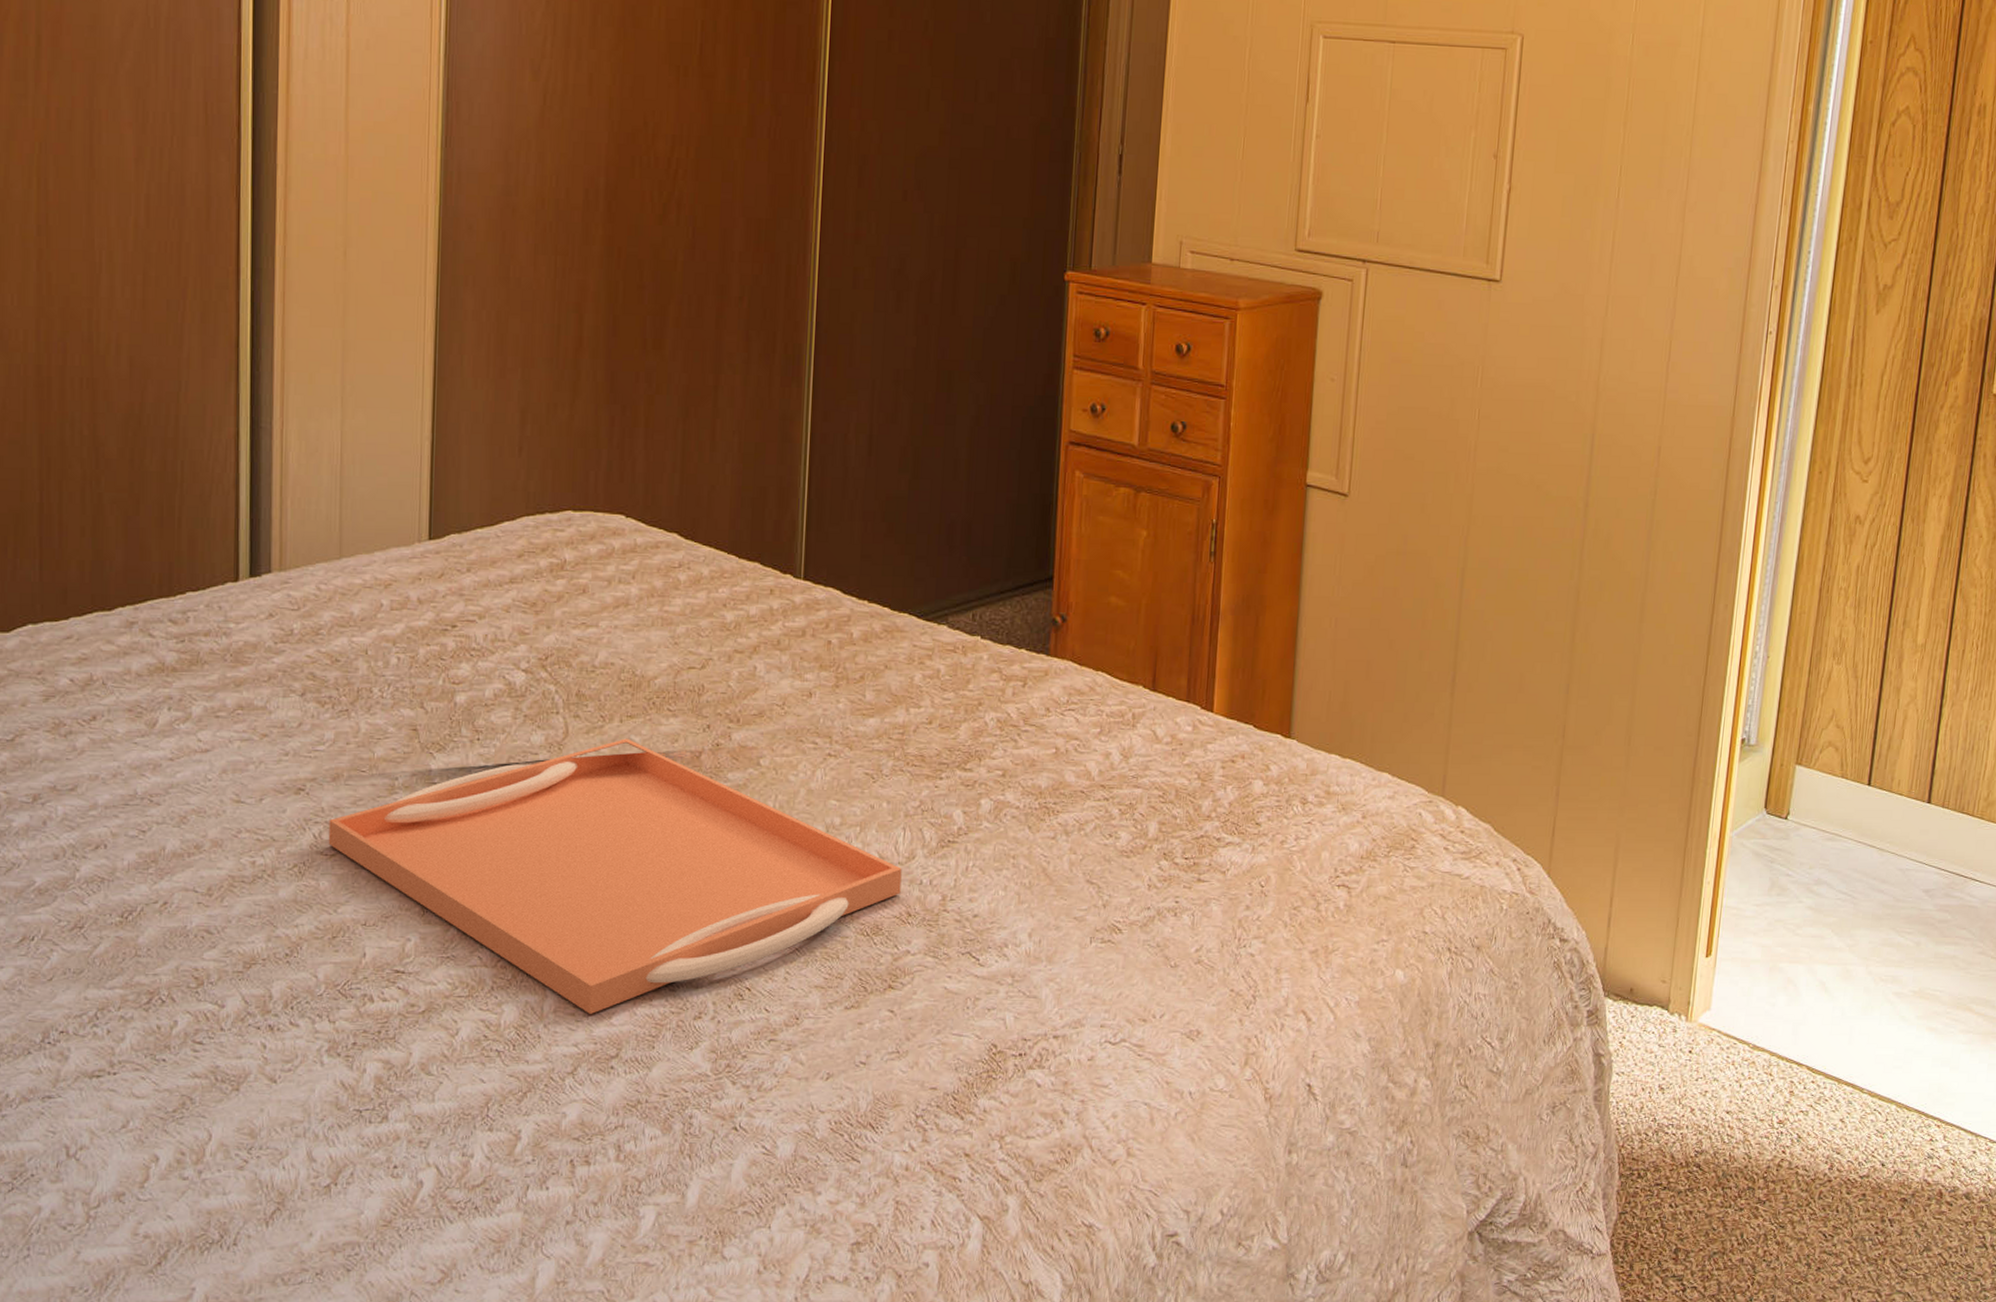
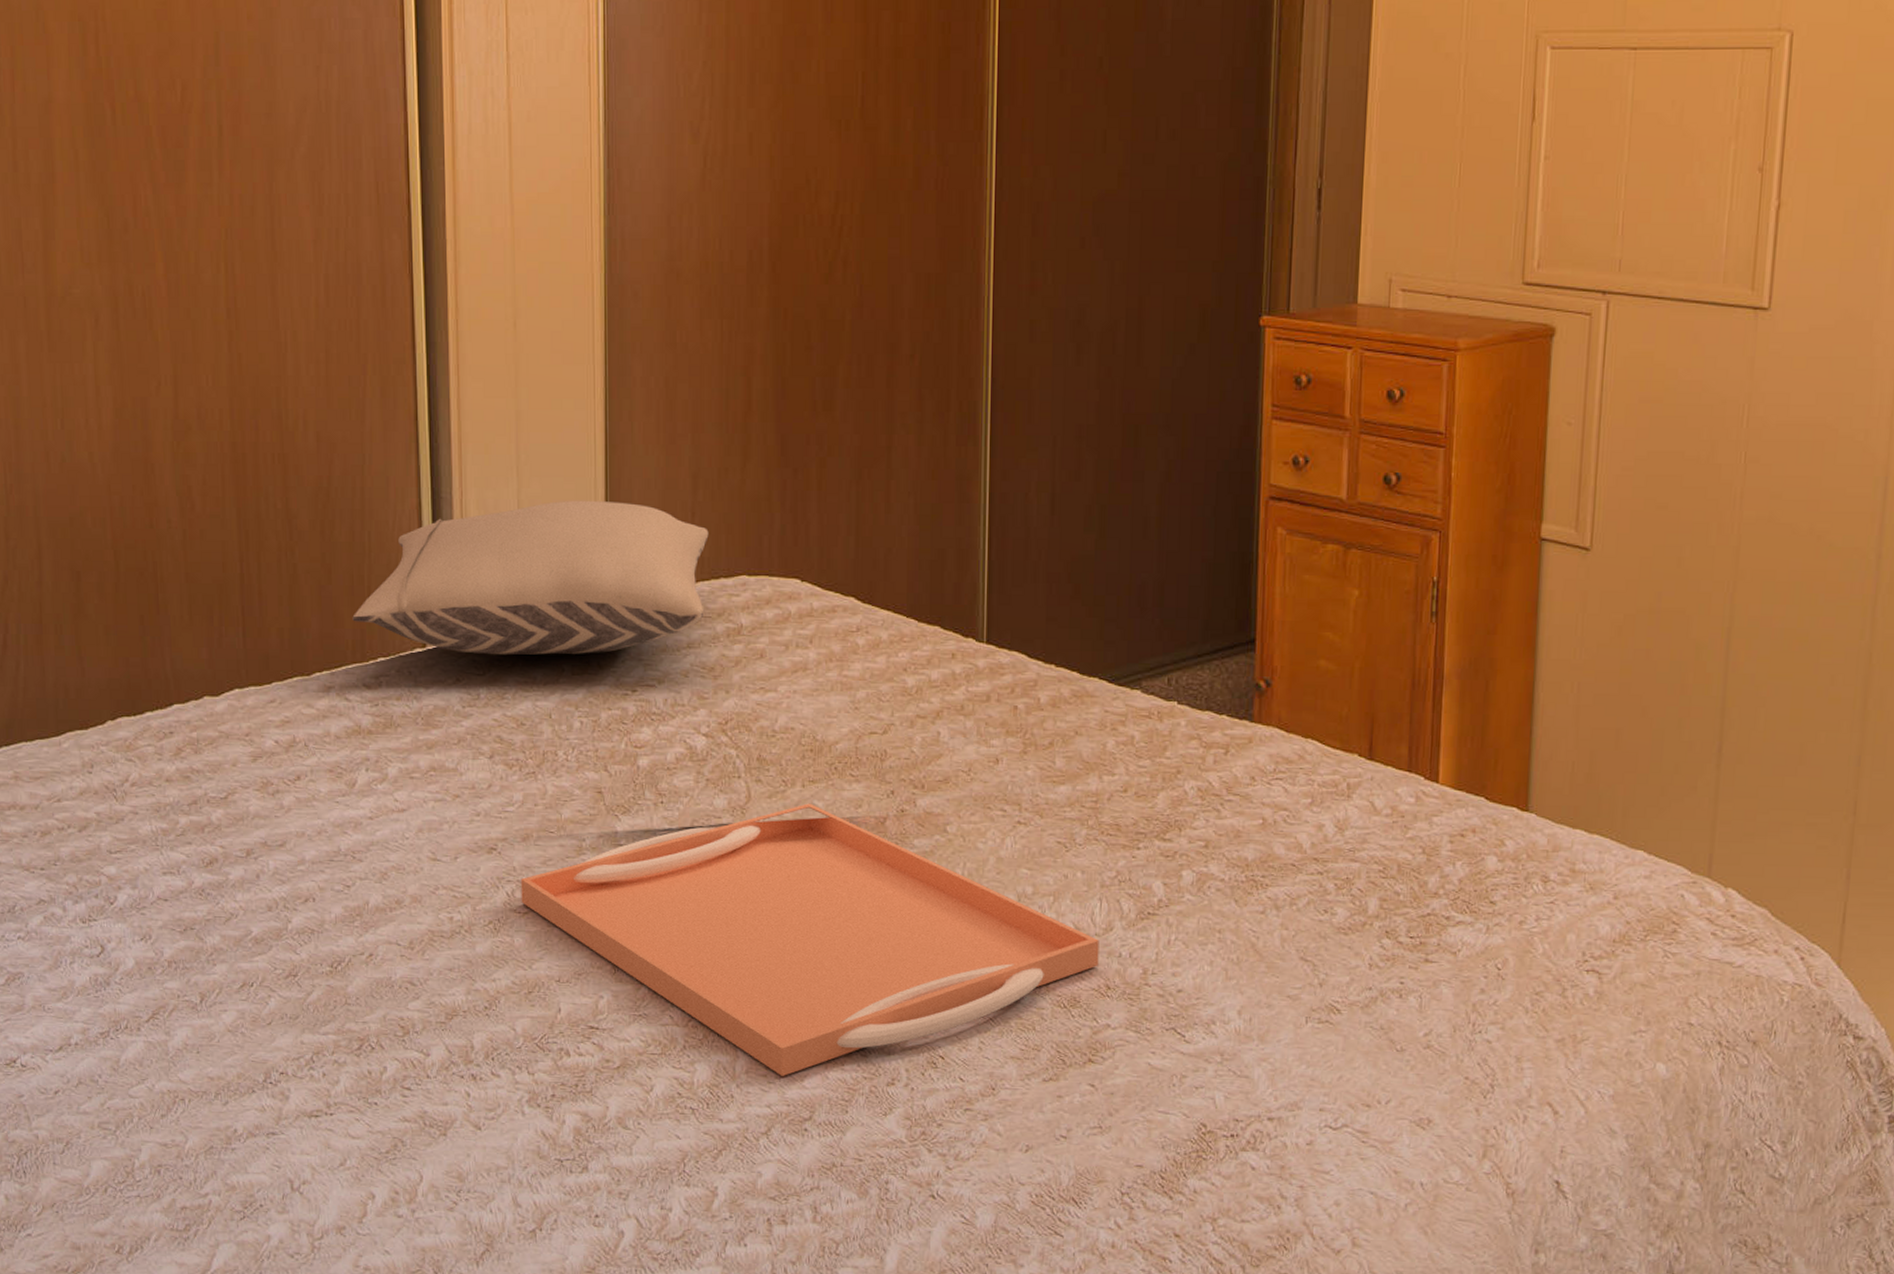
pillow: none [160,432,535,590] -> present [352,500,709,656]

